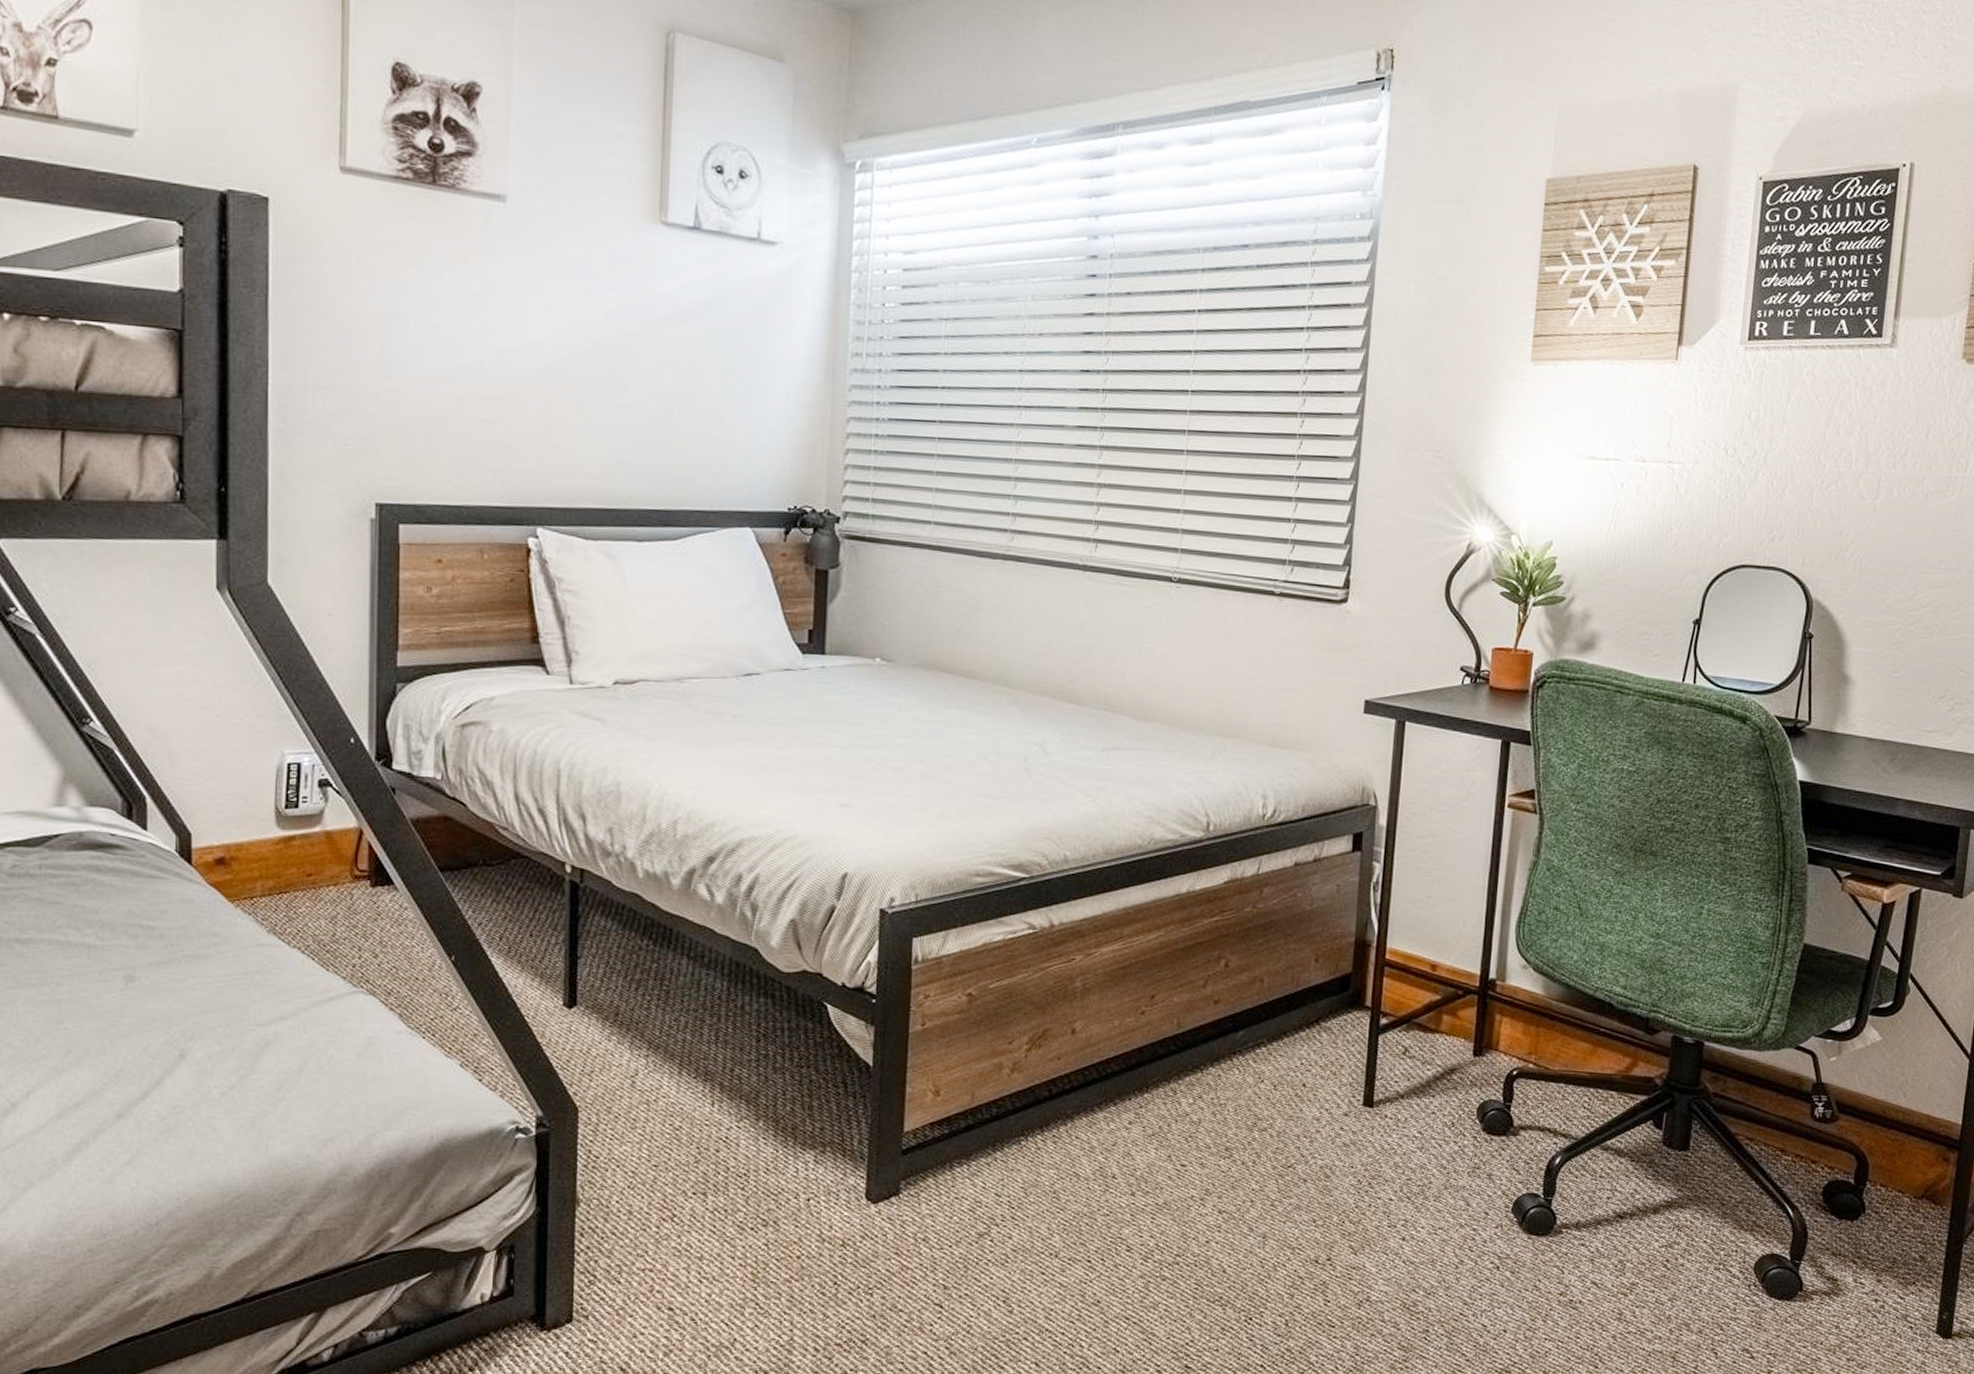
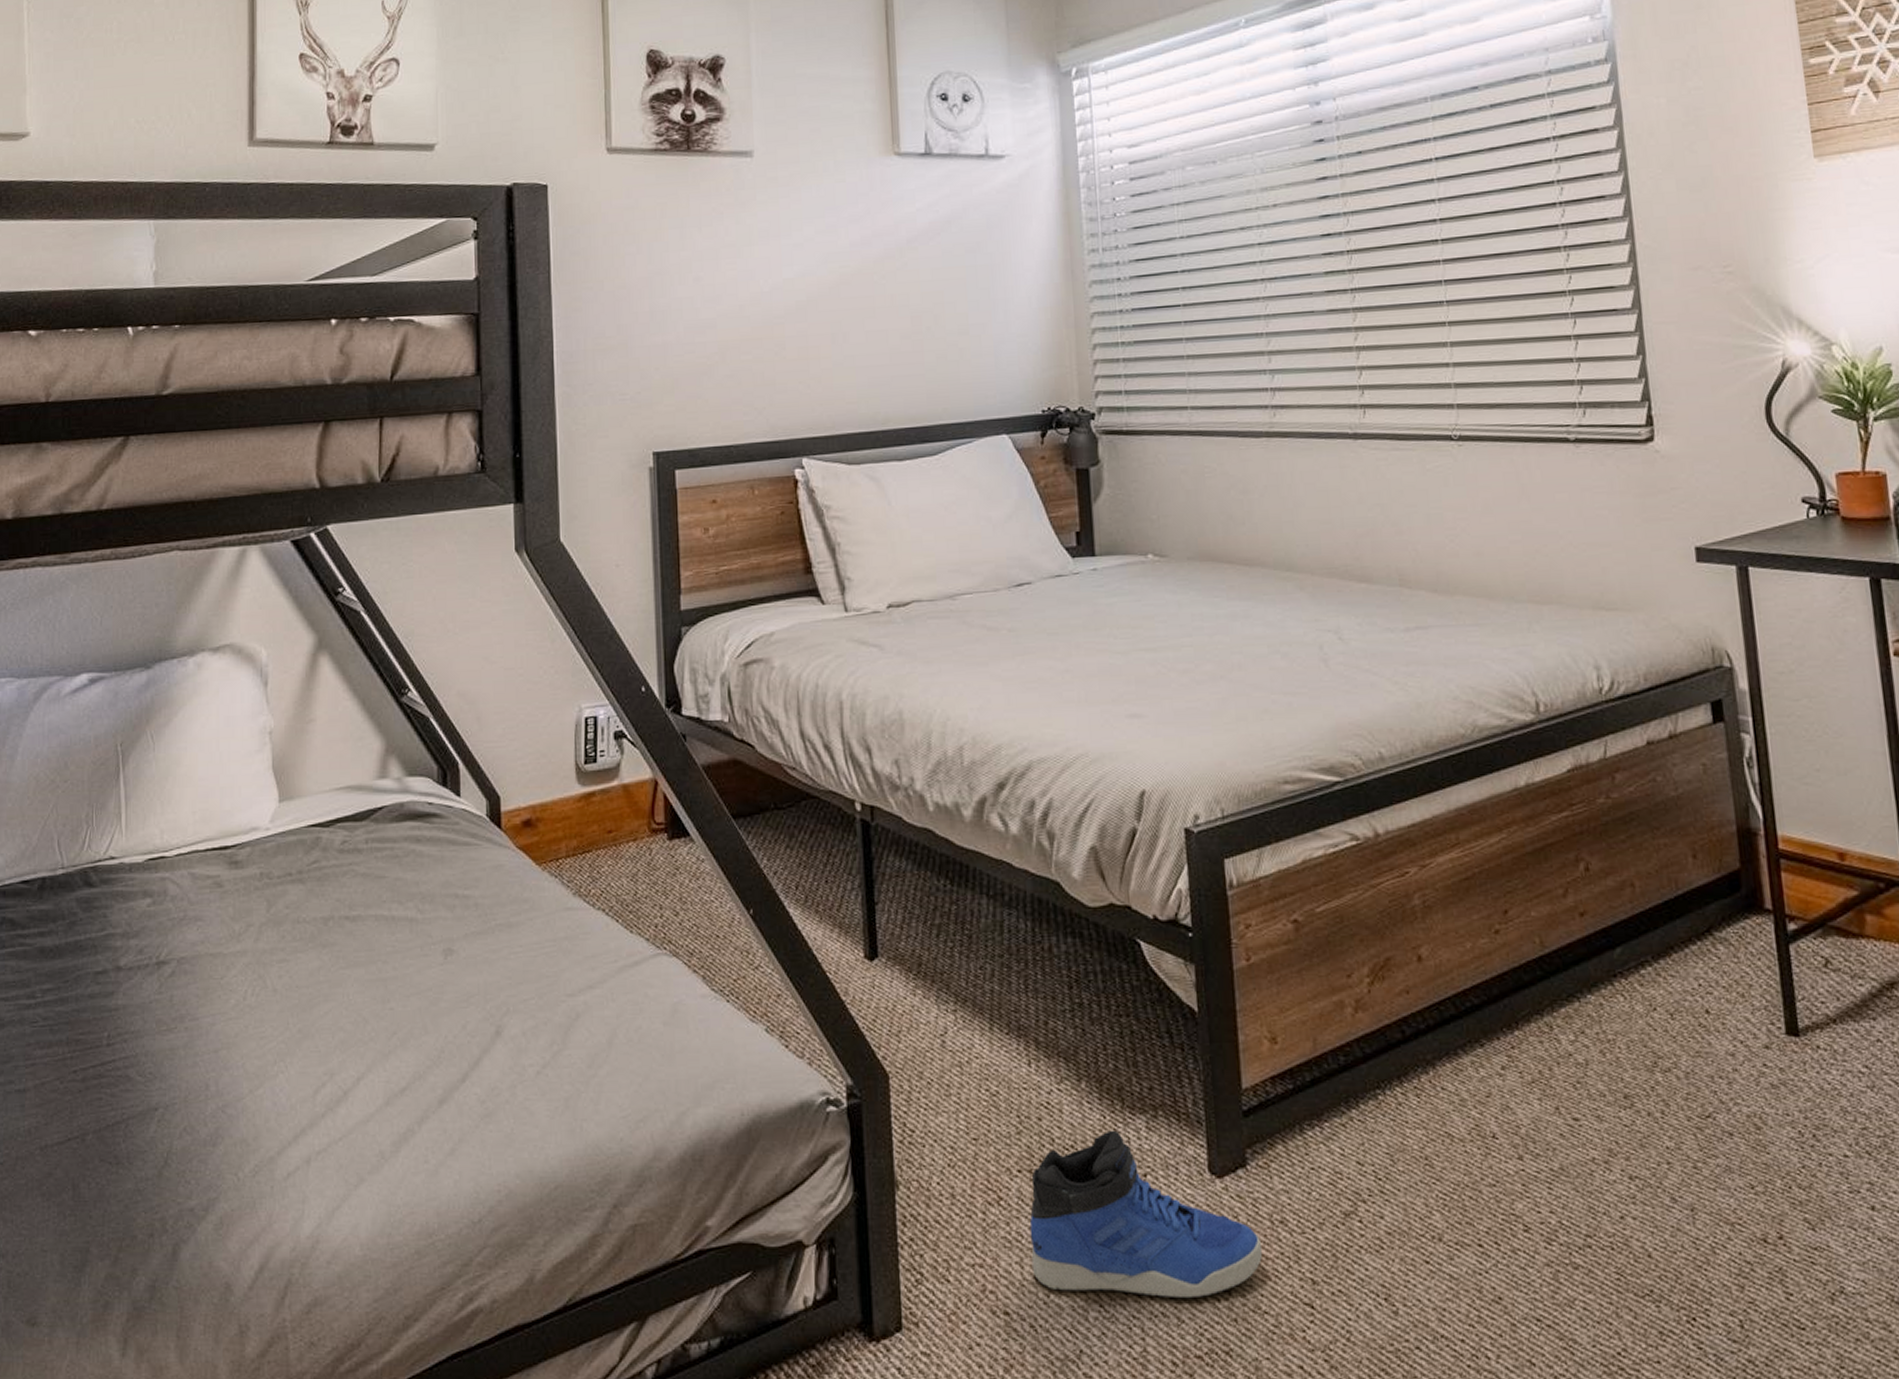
sneaker: none [697,1162,905,1298] -> present [1029,1130,1263,1297]

